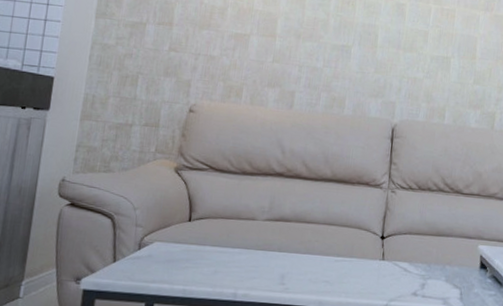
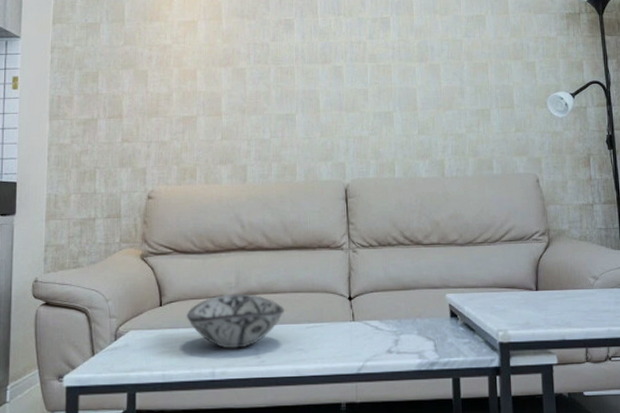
decorative bowl: none [214,217,315,274] -> present [186,293,284,349]

